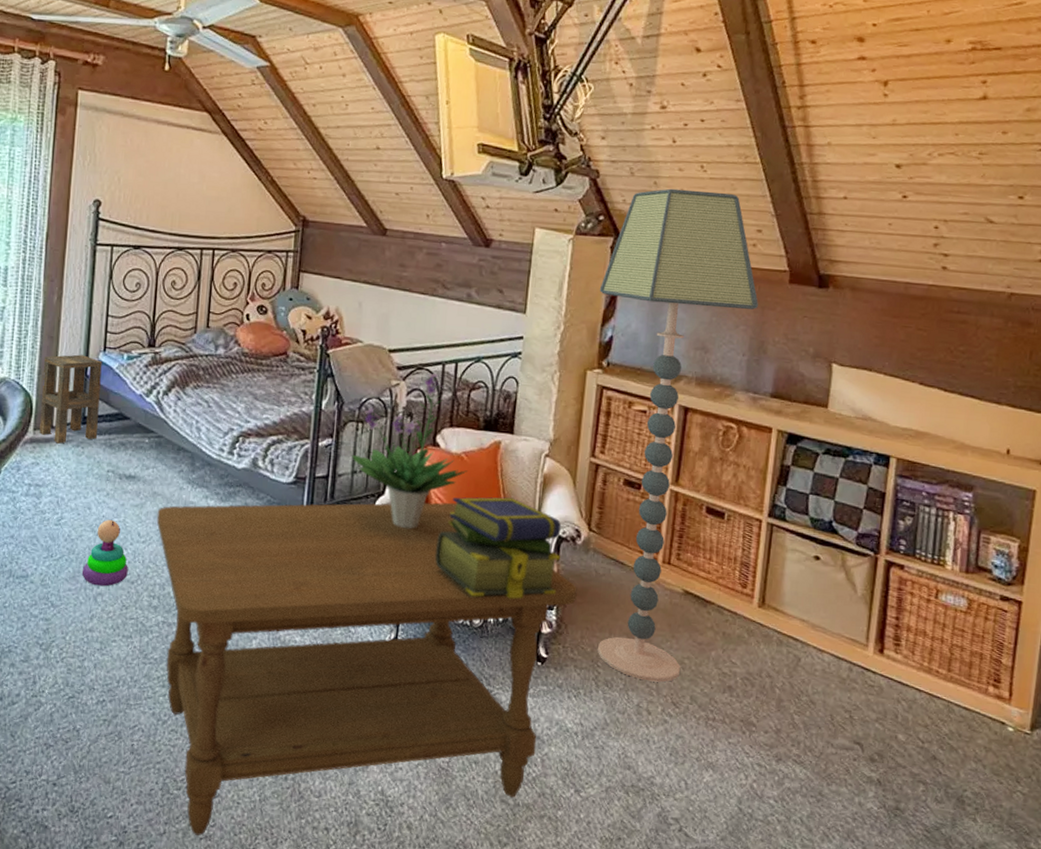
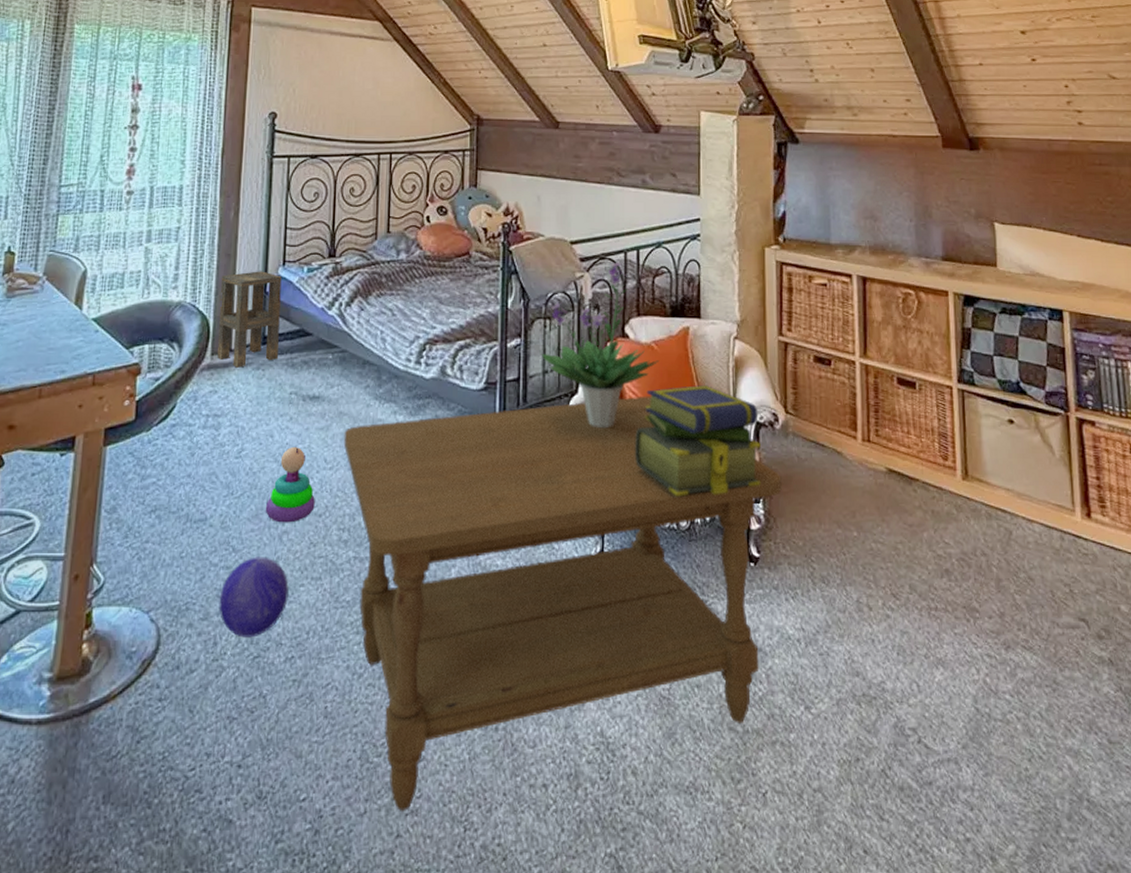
decorative ball: none [38,612,102,681] -> present [219,556,289,638]
floor lamp: present [597,188,758,683] -> none [767,66,917,573]

